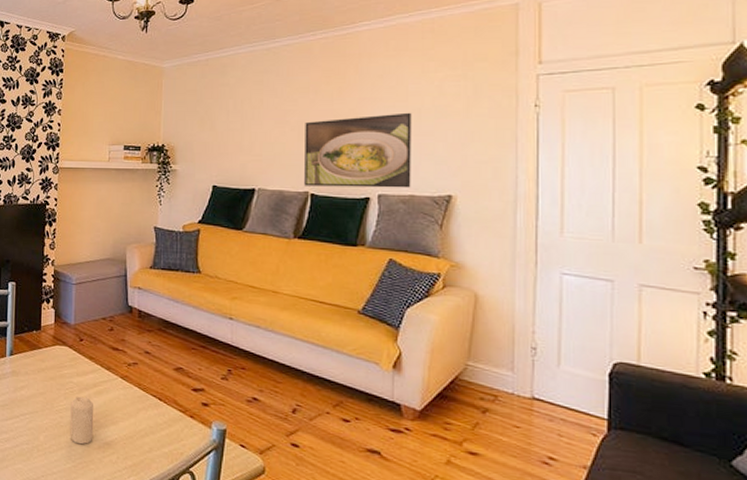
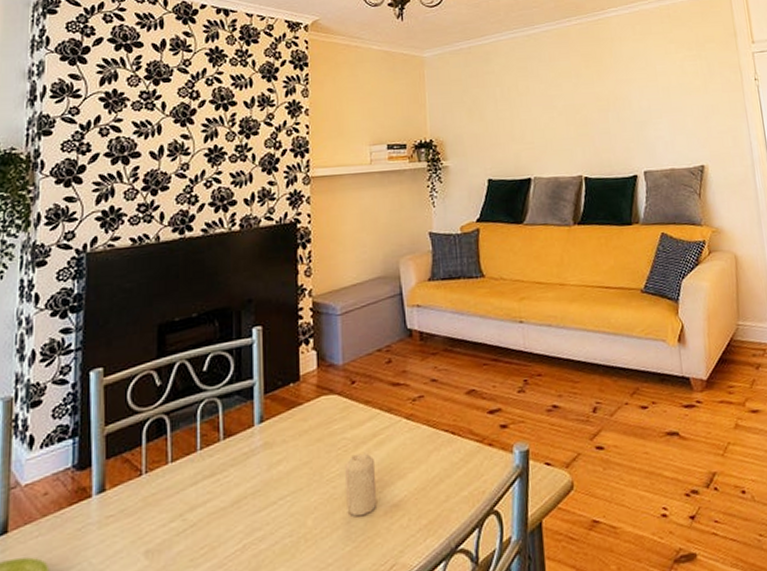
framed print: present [304,112,412,188] -> none [571,91,671,170]

